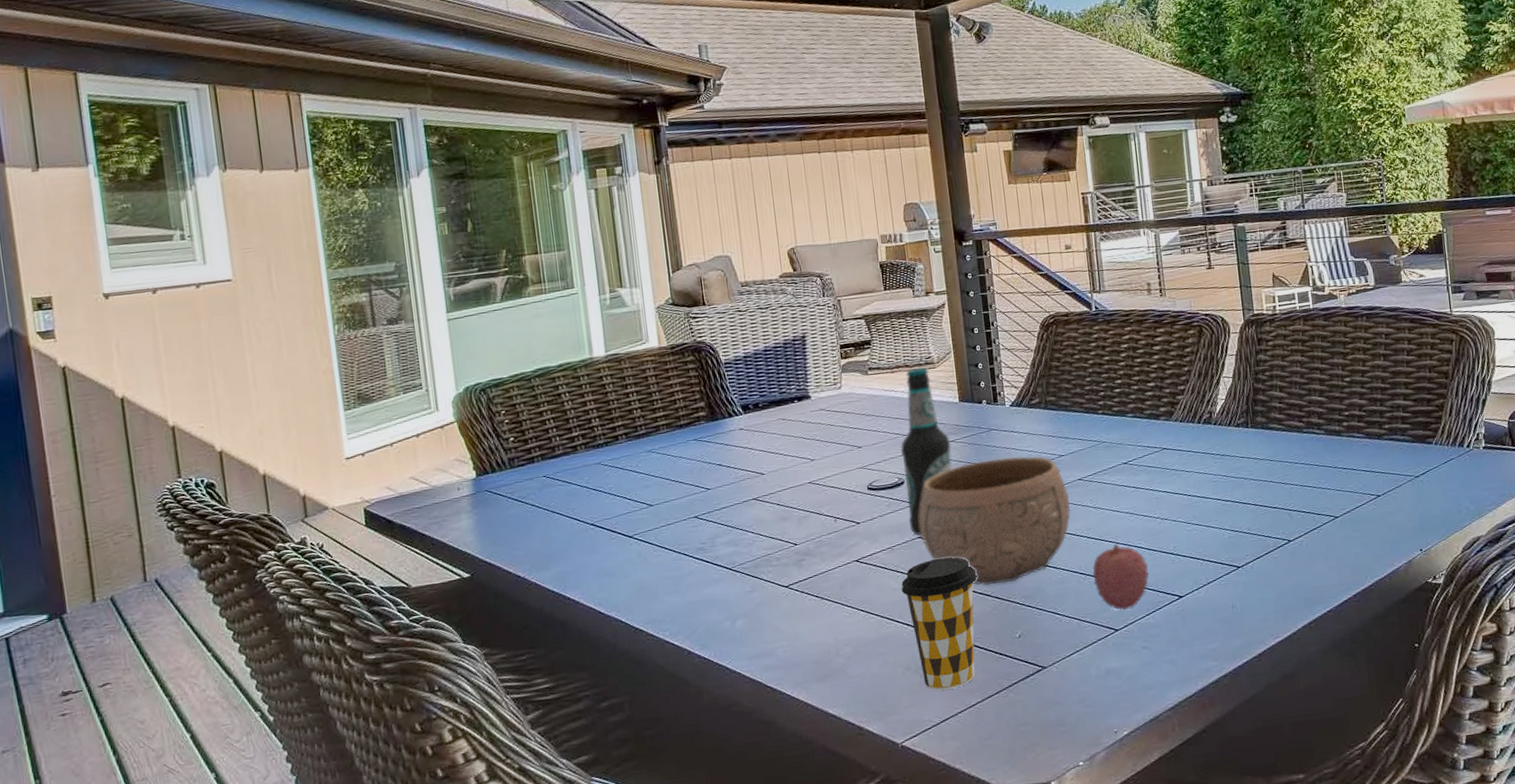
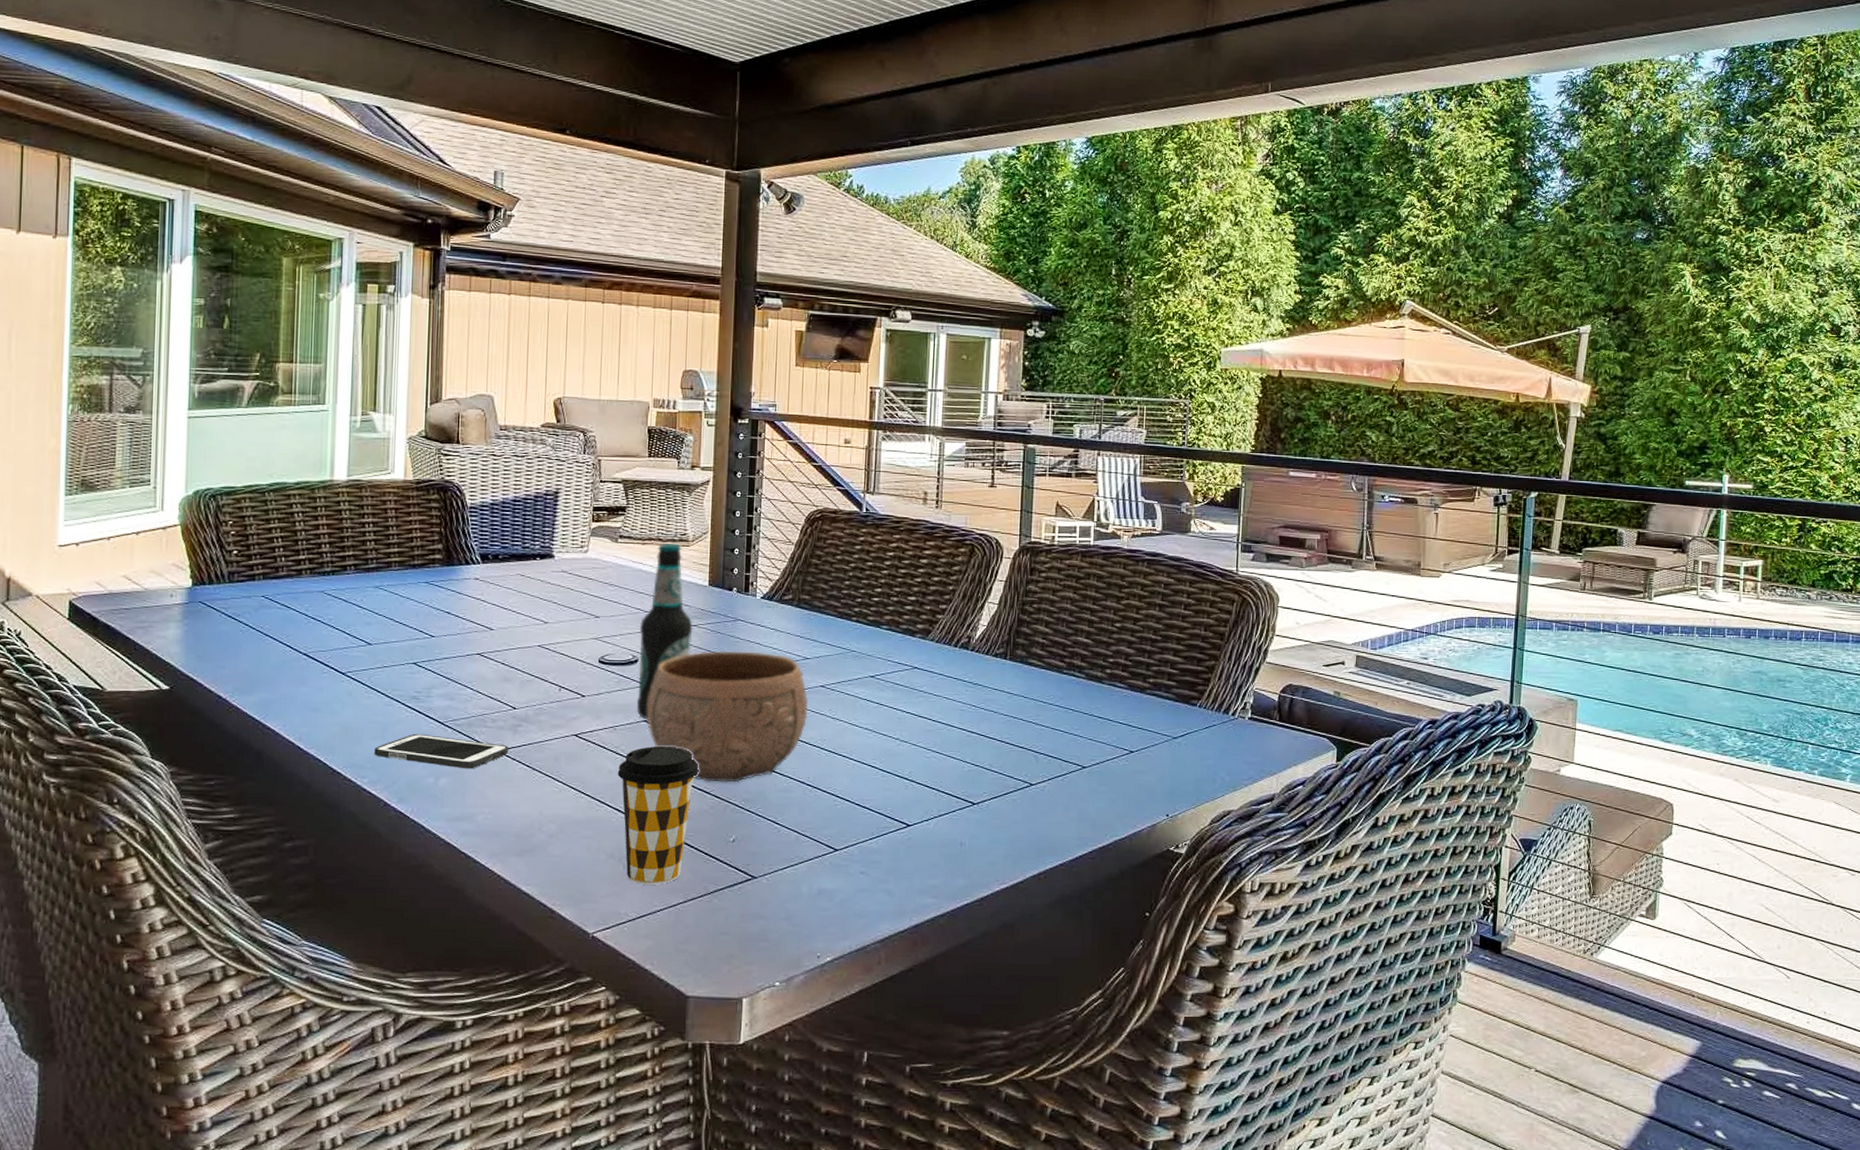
cell phone: none [671,580,797,610] -> present [374,733,509,769]
fruit: present [1093,544,1149,611] -> none [820,760,880,831]

